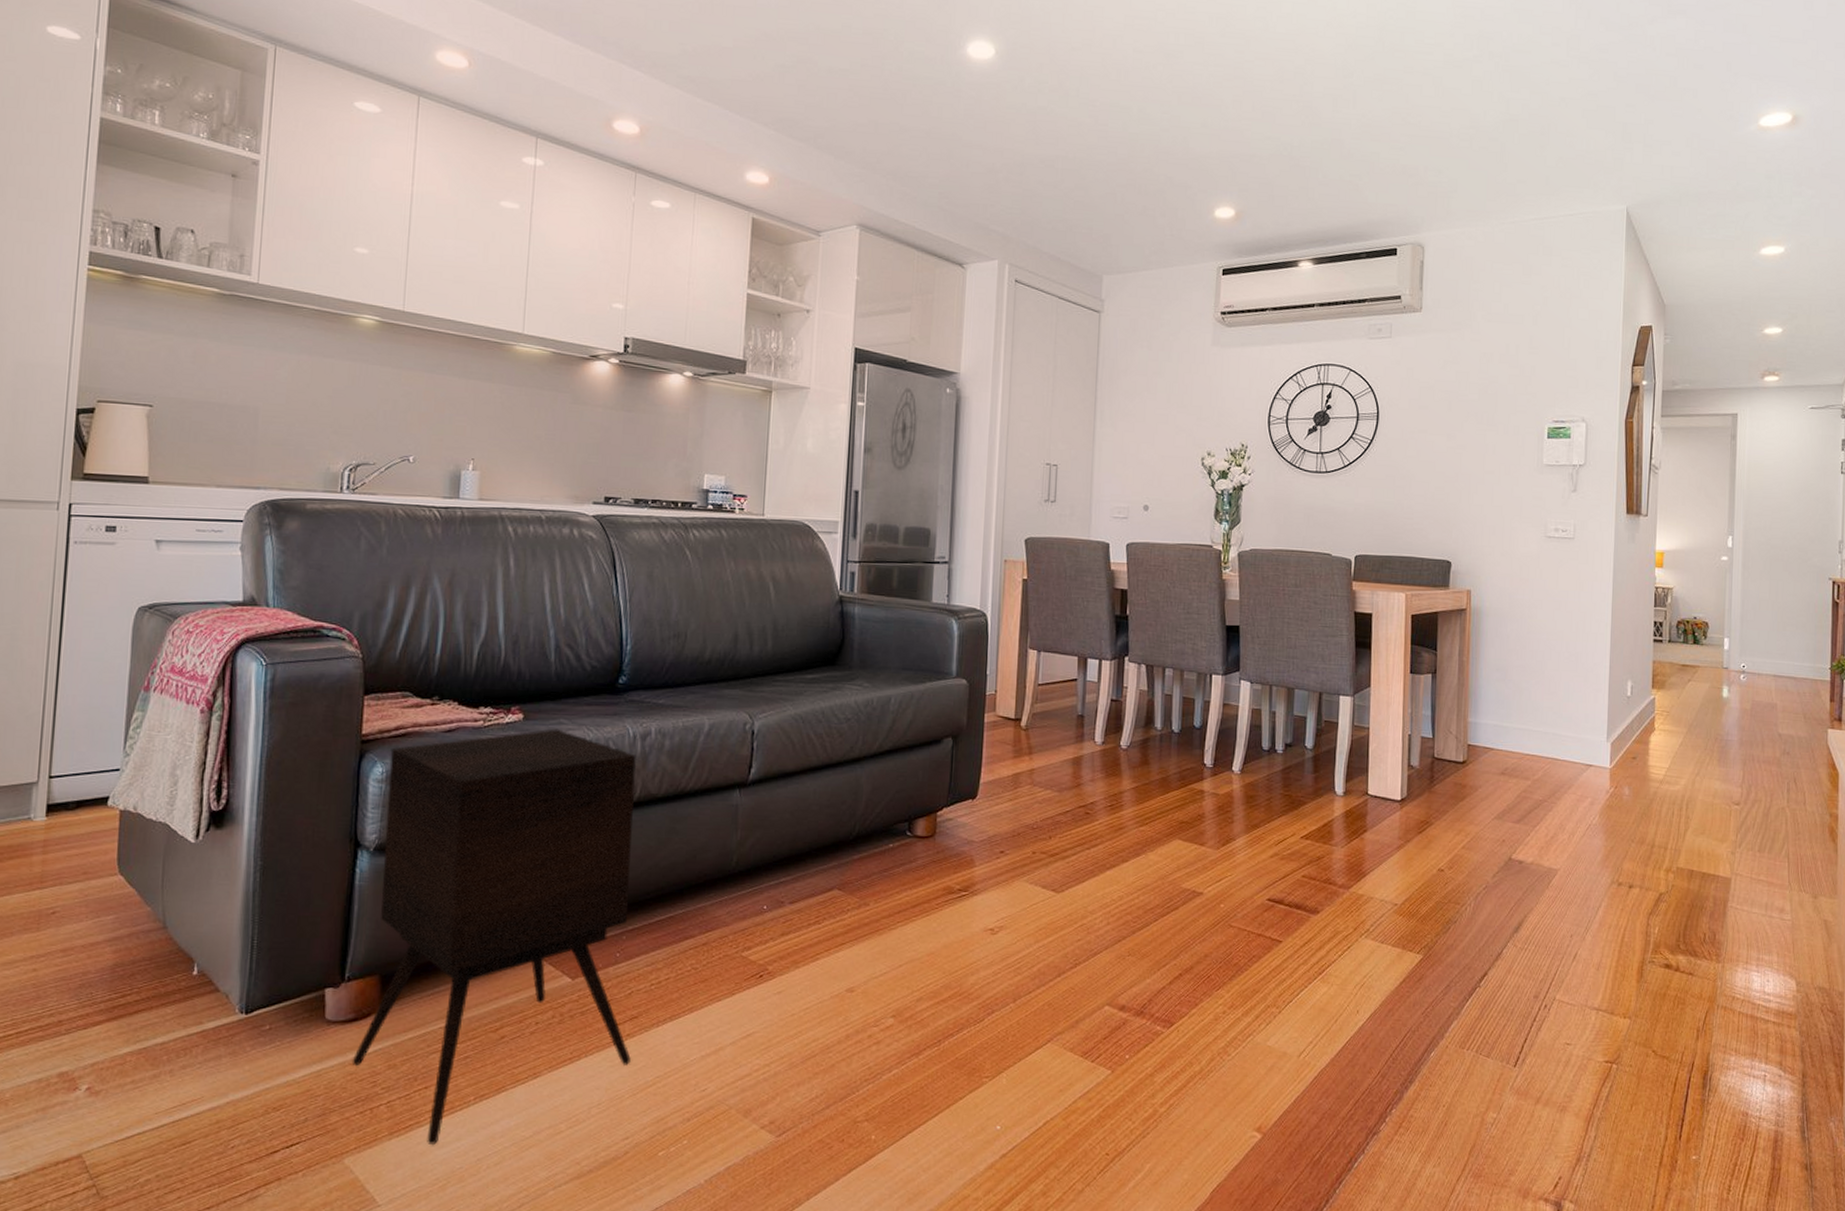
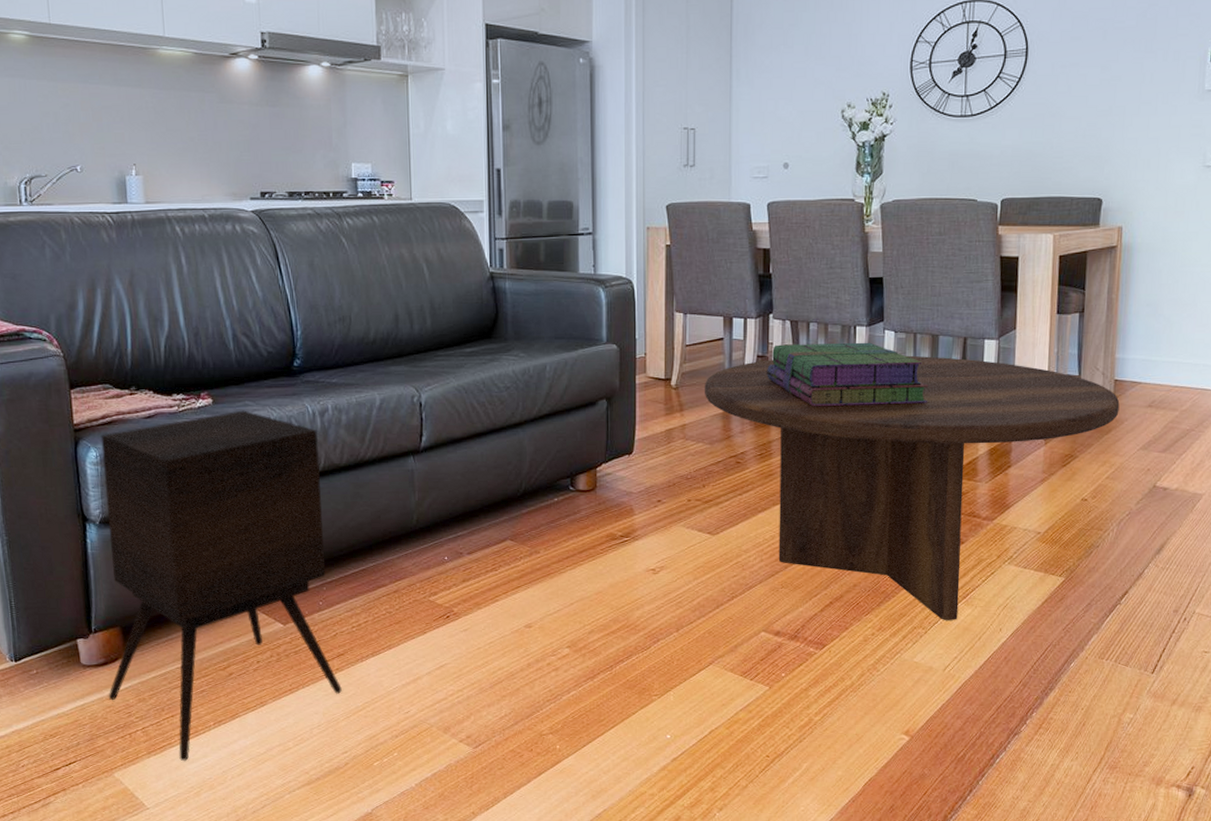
coffee table: none [1054,704,1473,999] -> present [704,355,1120,620]
stack of books: none [1120,689,1284,759] -> present [767,342,928,407]

